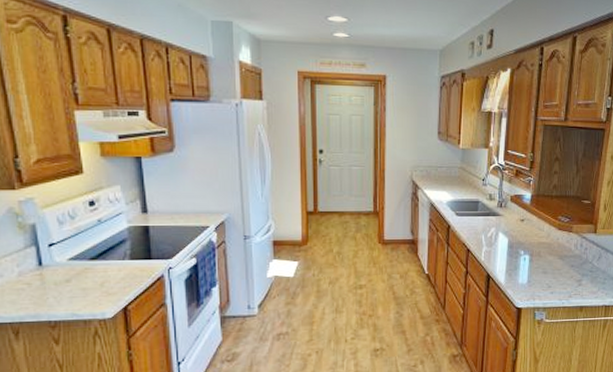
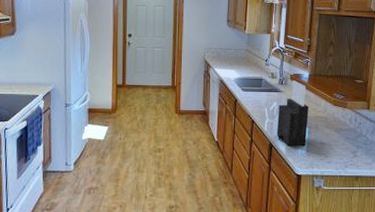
knife block: none [495,202,530,277] -> present [276,80,309,146]

